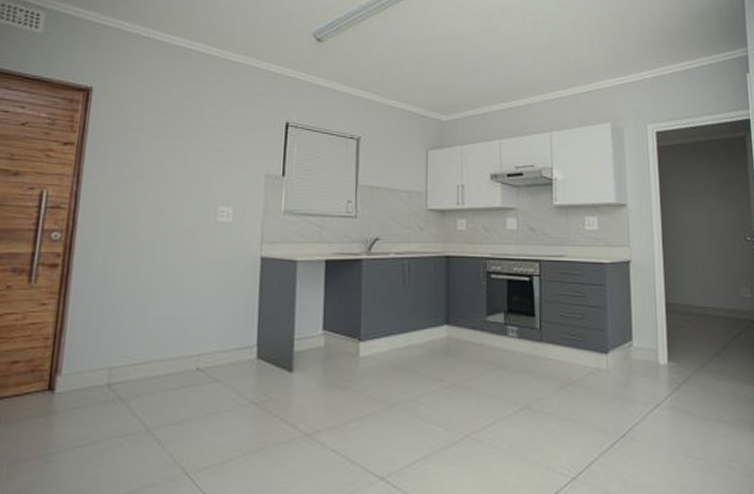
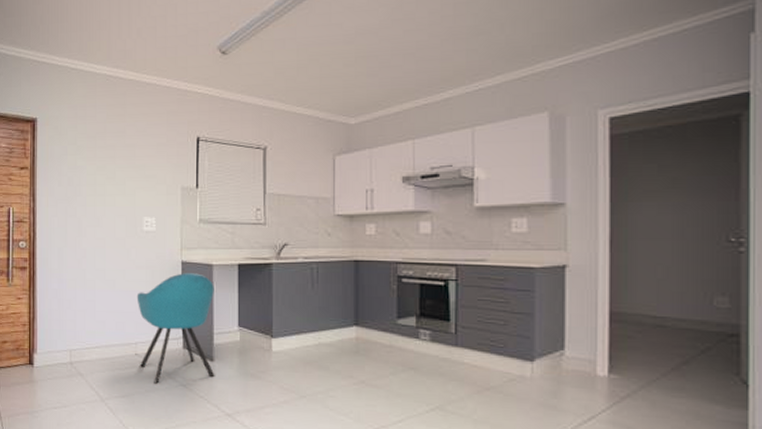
chair: none [201,270,298,406] -> present [136,273,215,385]

